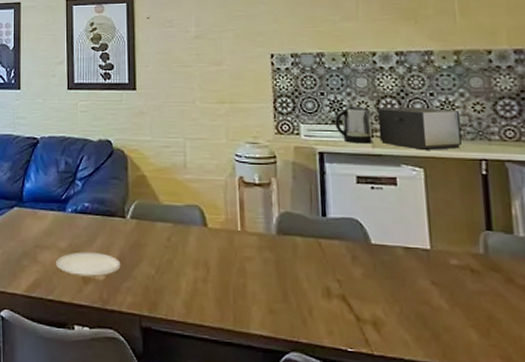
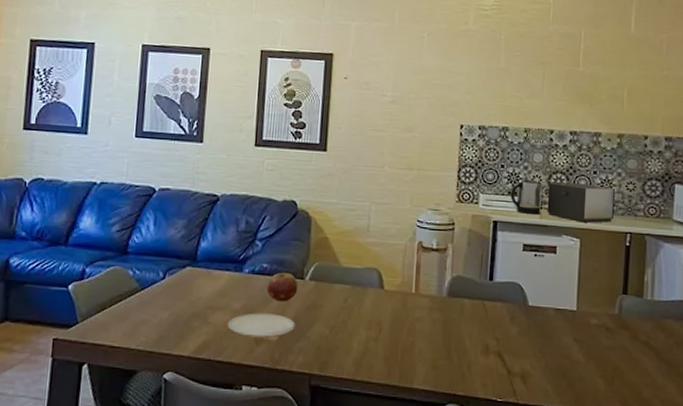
fruit: none [90,211,120,241] -> present [267,272,298,302]

